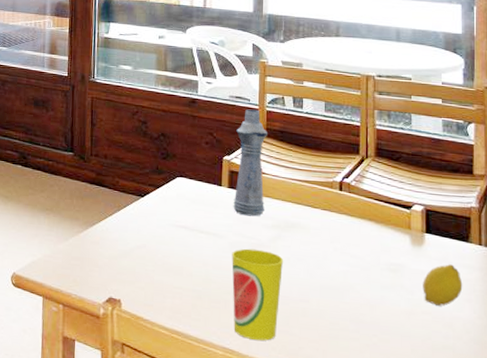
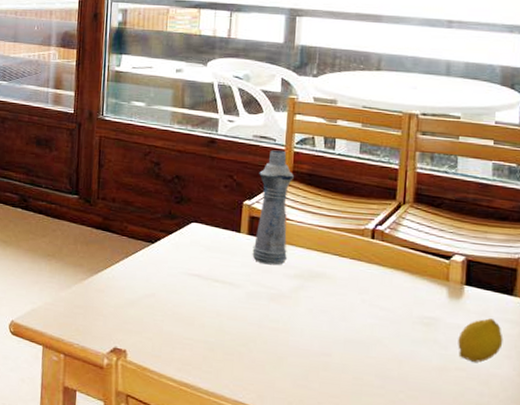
cup: present [231,248,284,341] -> none [247,299,306,395]

